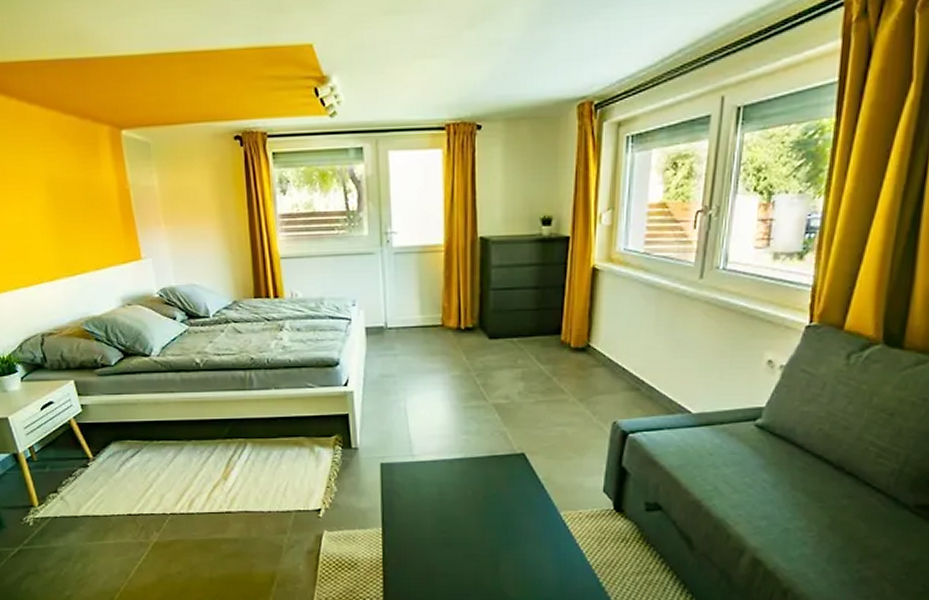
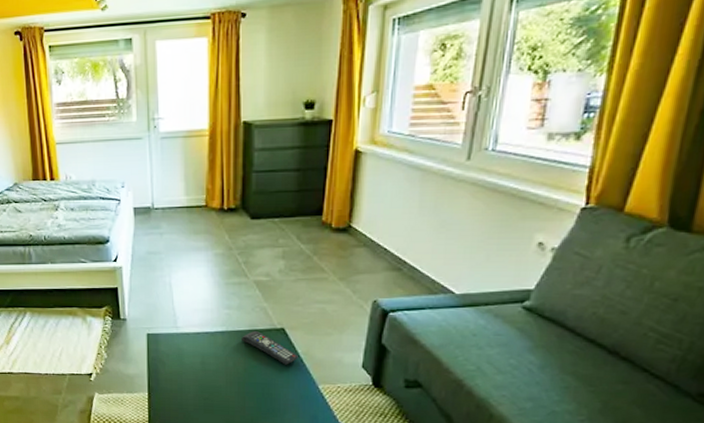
remote control: none [481,457,539,492] -> present [242,331,298,365]

